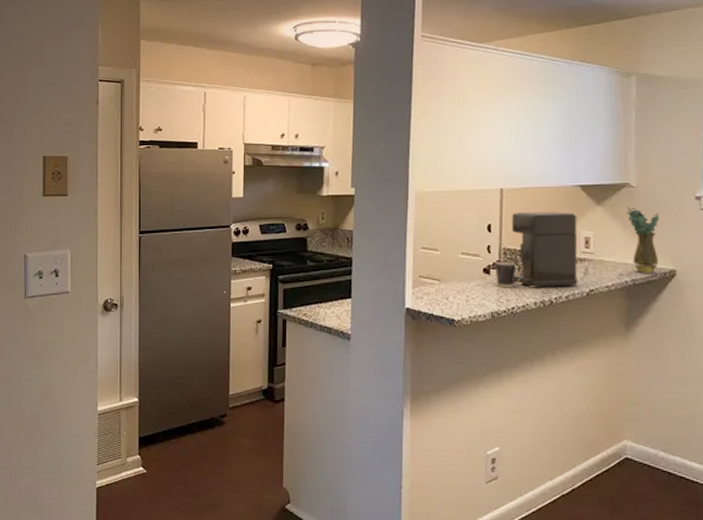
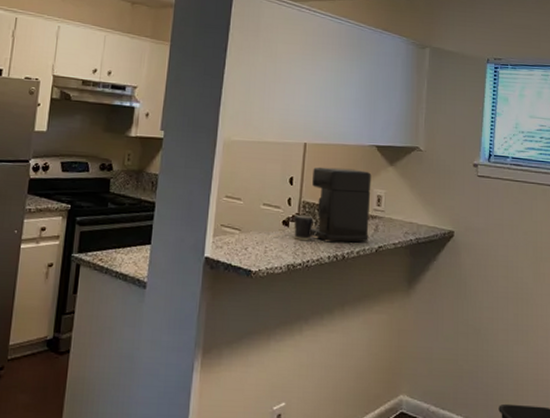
vase: present [626,207,660,273] -> none [415,169,443,233]

